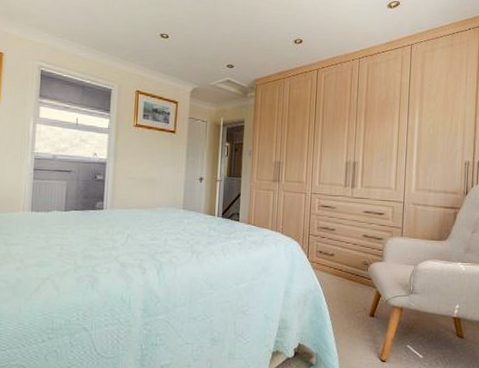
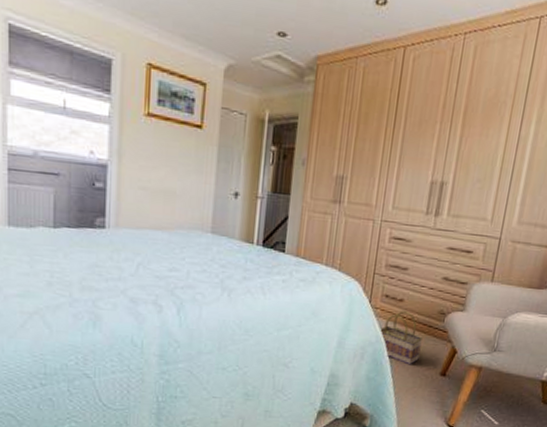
basket: none [317,263,352,309] -> present [380,310,423,365]

